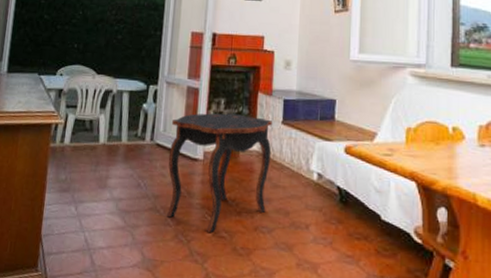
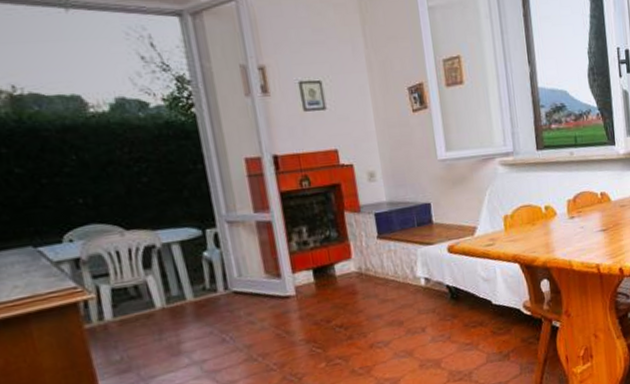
side table: present [167,113,272,232] -> none [246,237,378,364]

